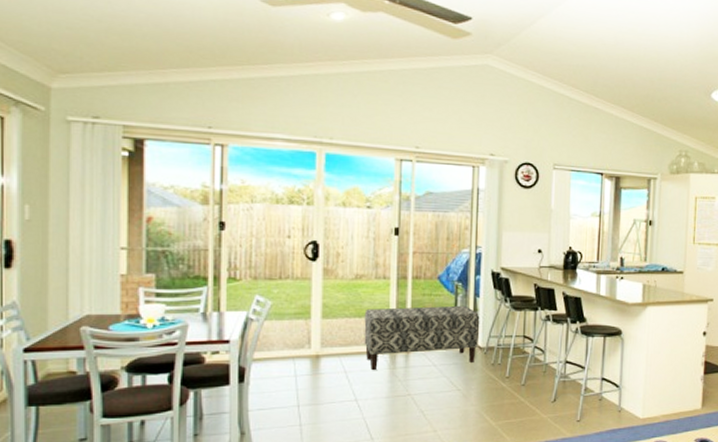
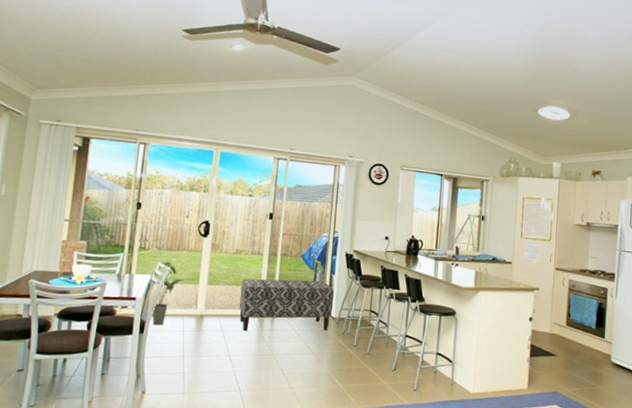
house plant: none [247,294,292,372] -> present [151,262,185,326]

